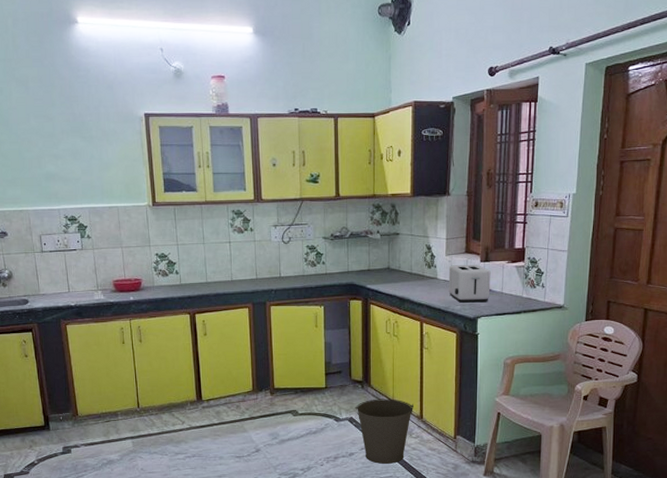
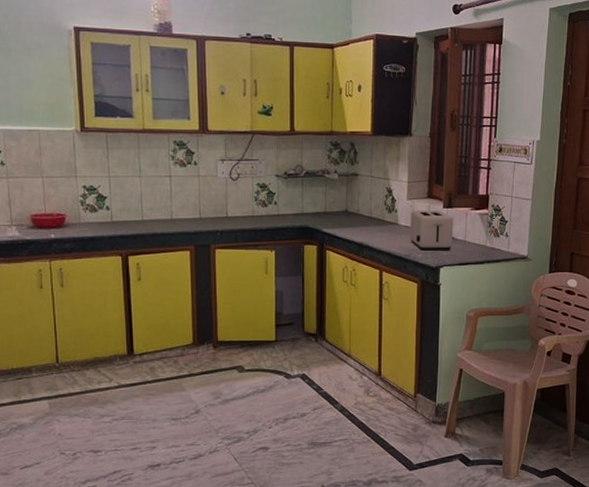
bucket: present [355,399,413,464] -> none [307,353,371,425]

